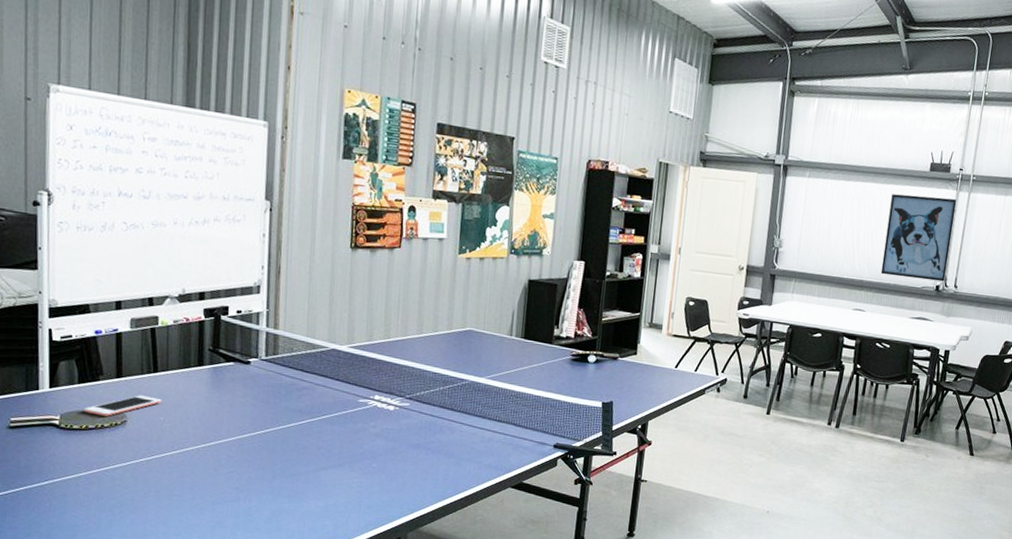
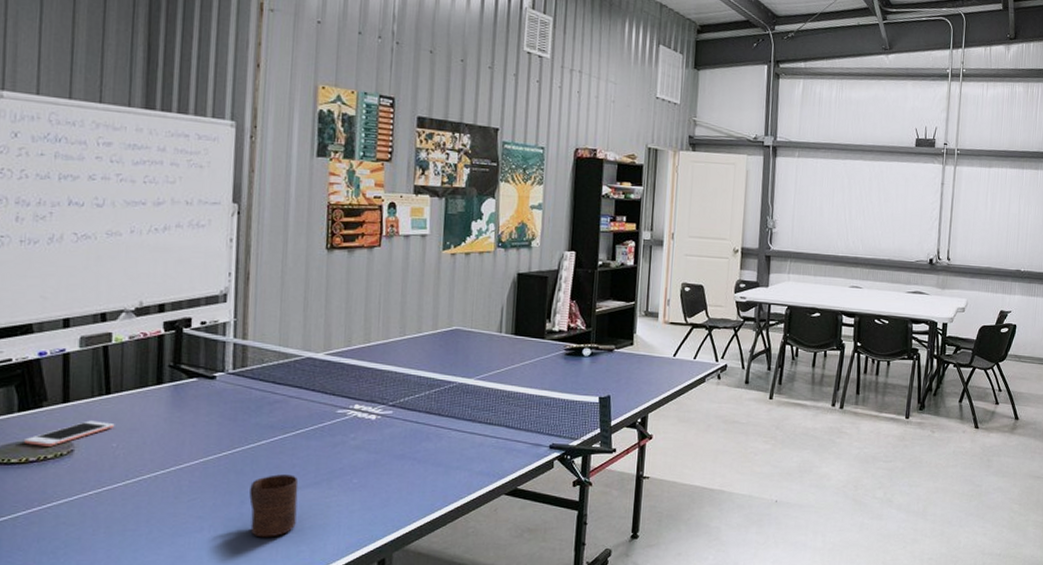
cup: none [280,455,324,511] -> present [249,474,299,538]
wall art: present [880,194,957,282] -> none [874,170,944,255]

